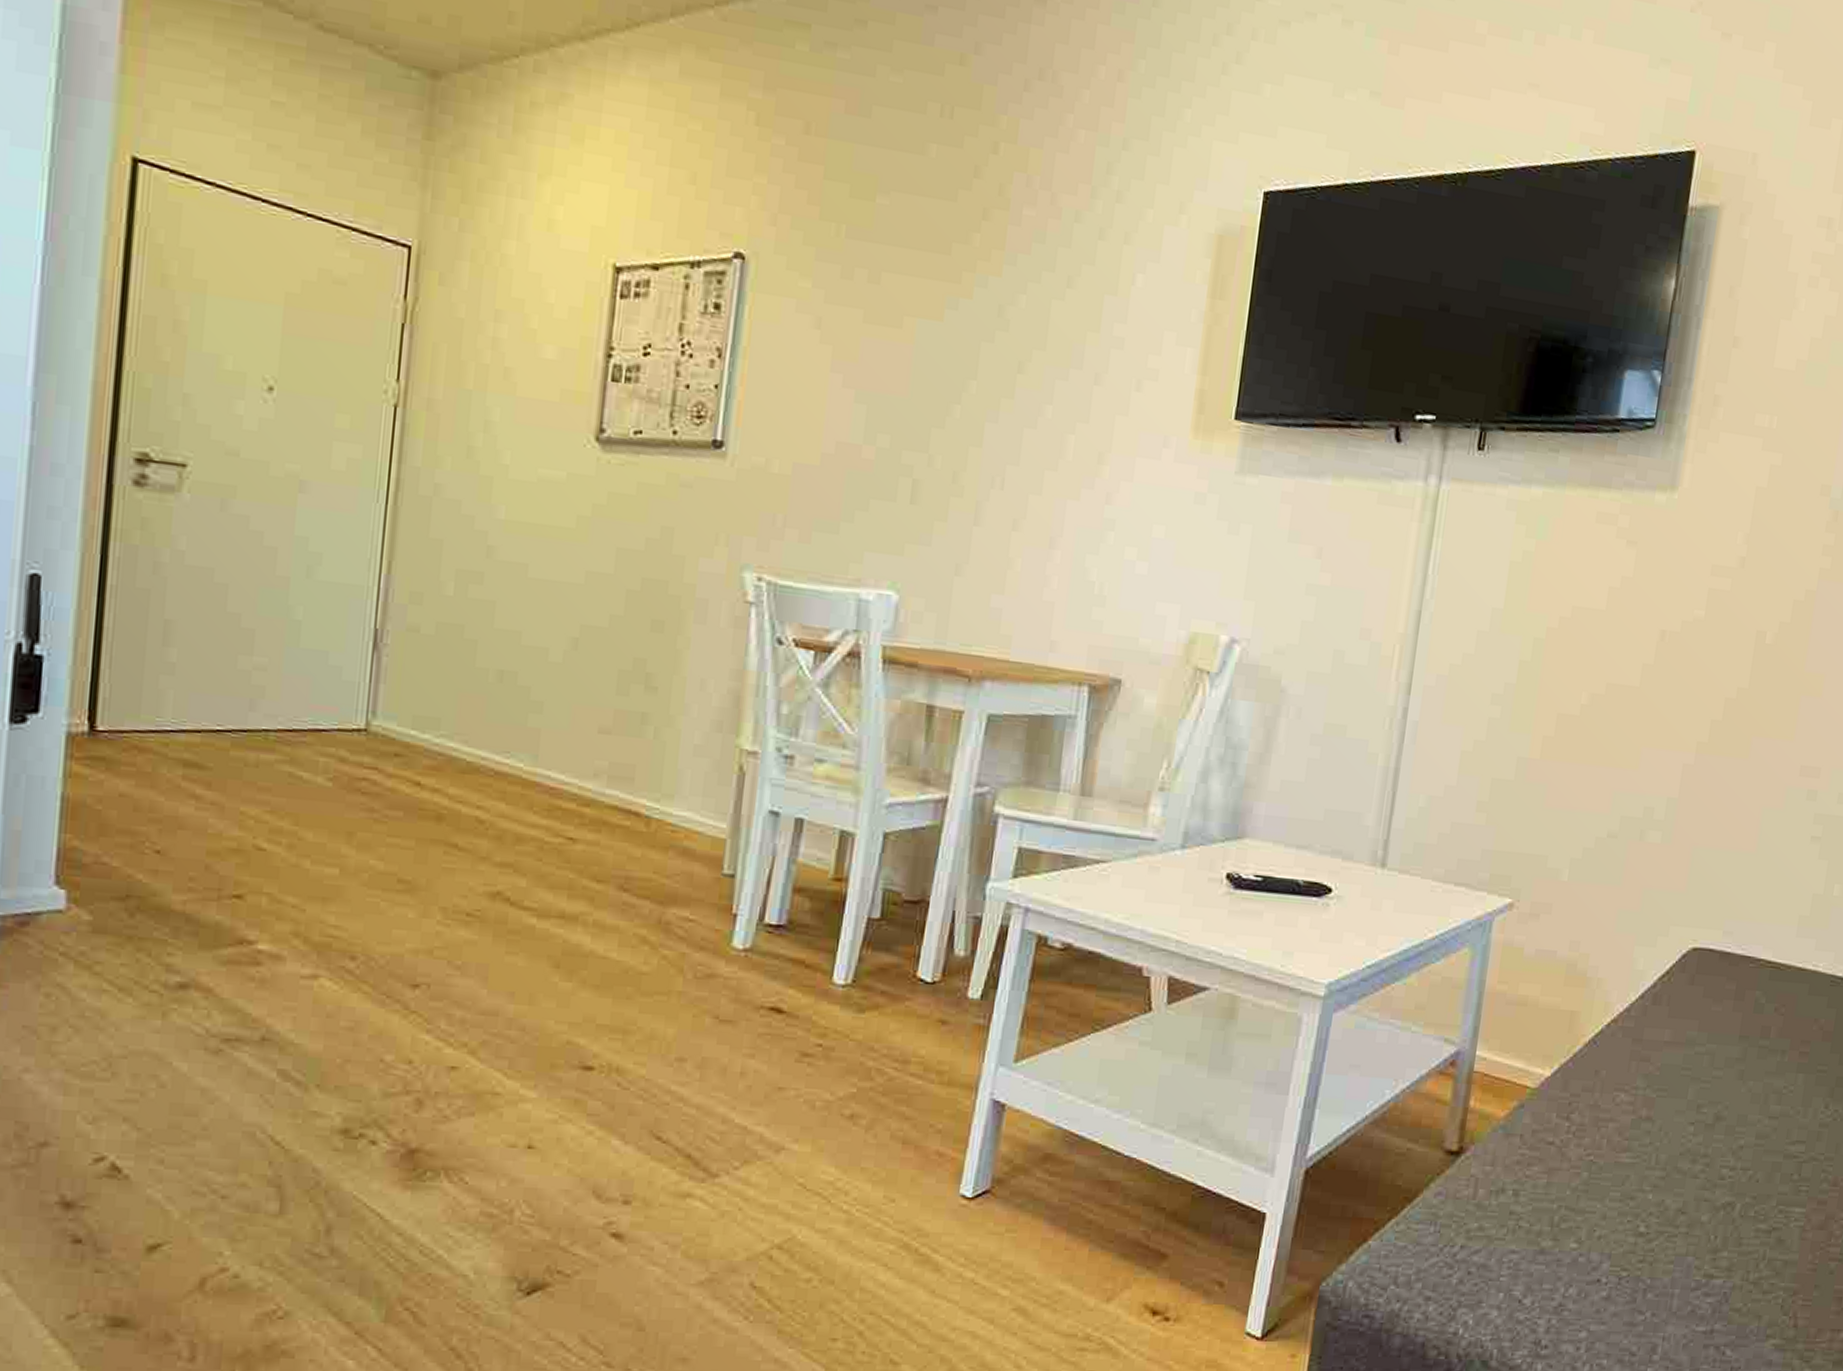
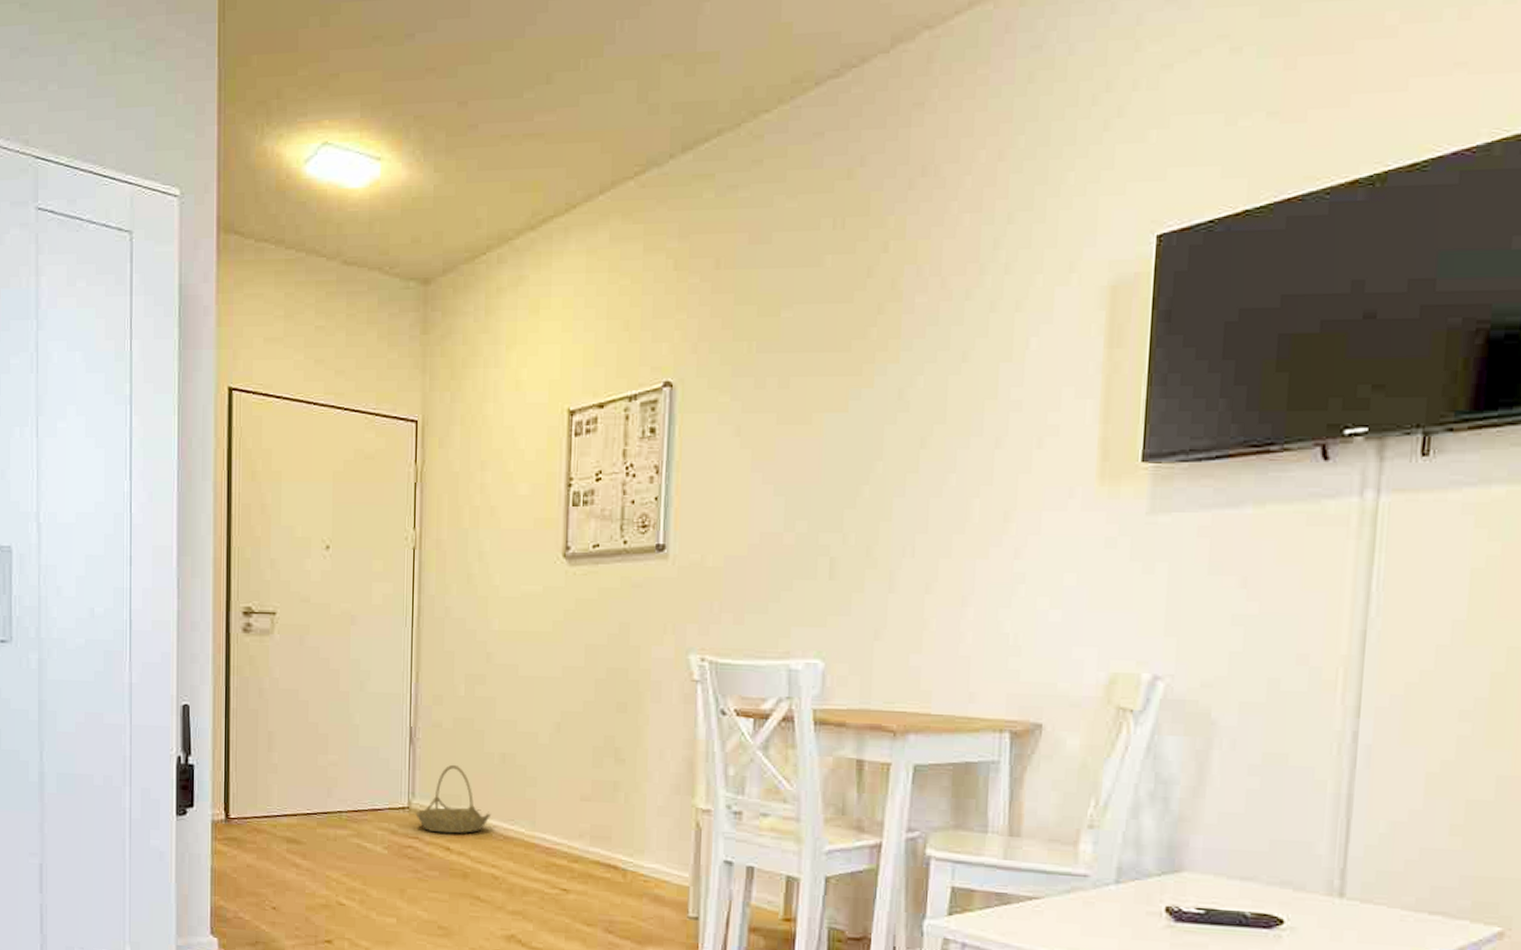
basket: none [375,679,481,766] -> present [415,764,492,834]

